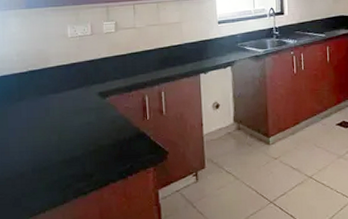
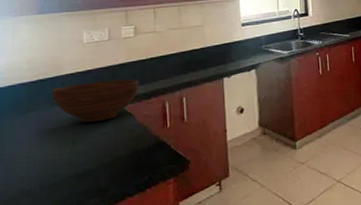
fruit bowl: none [40,72,121,113] -> present [52,79,139,123]

